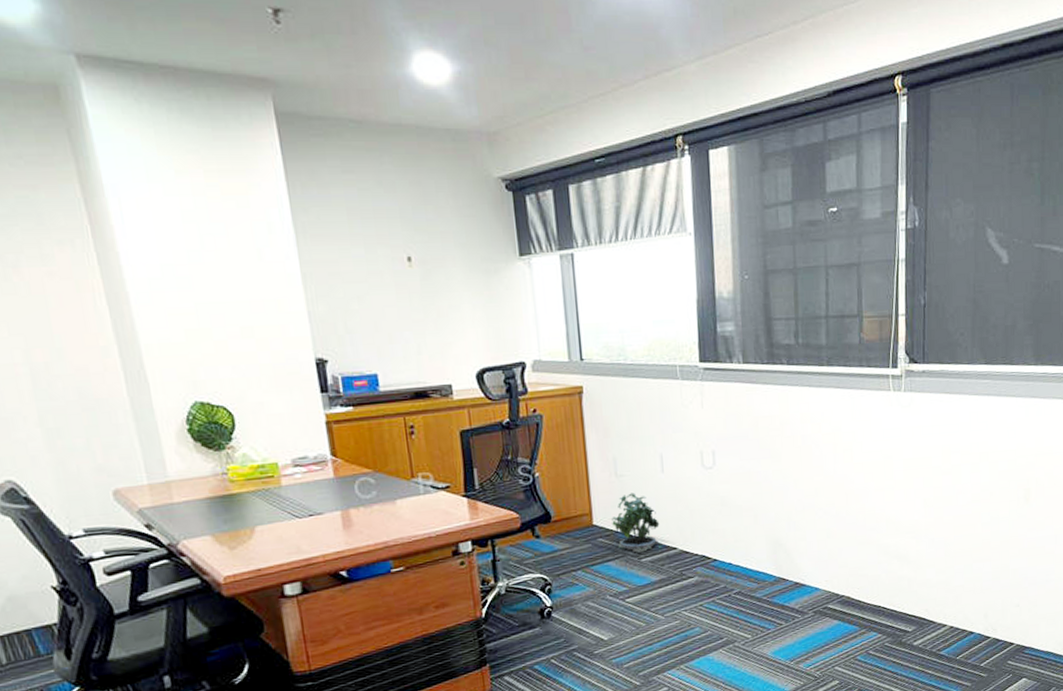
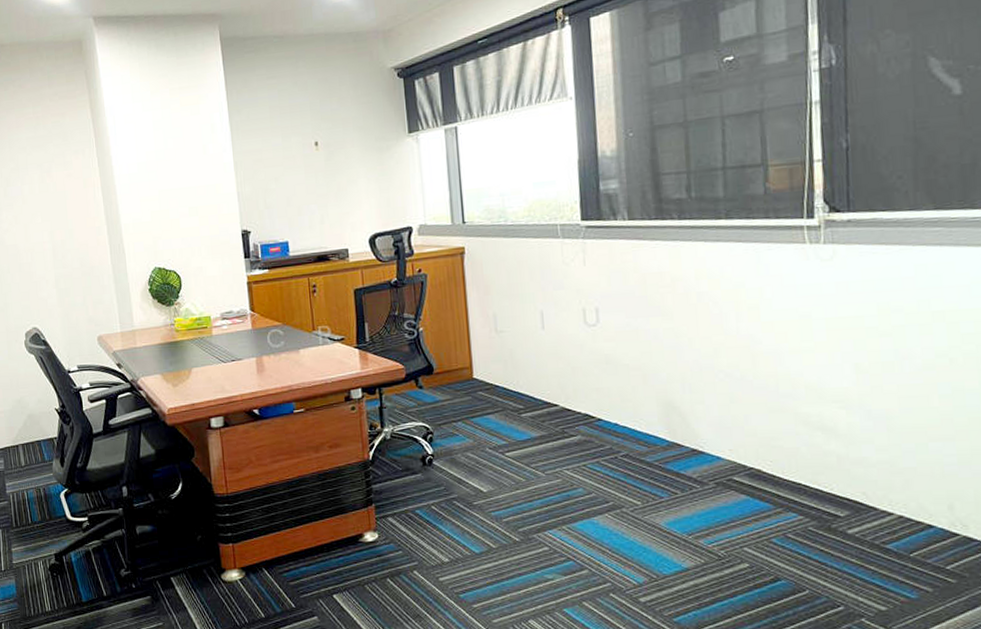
potted plant: present [612,492,660,553] -> none [492,348,540,408]

